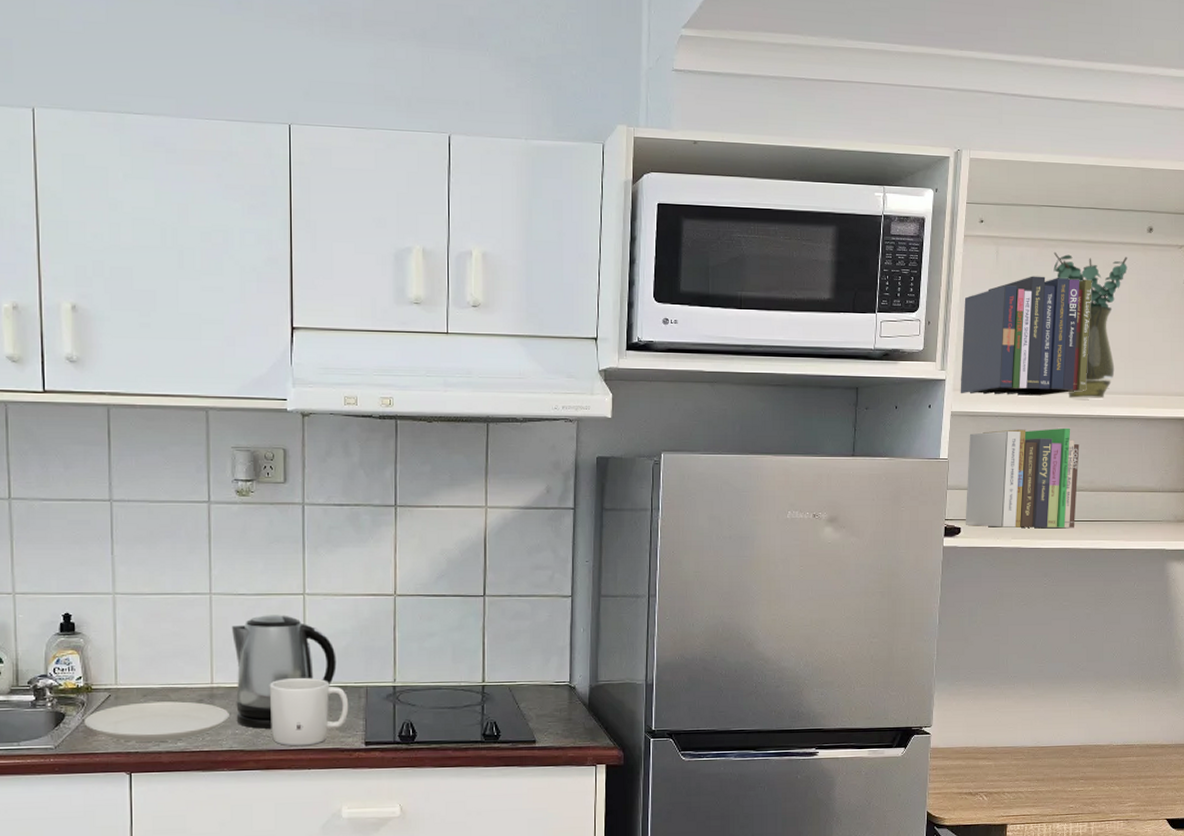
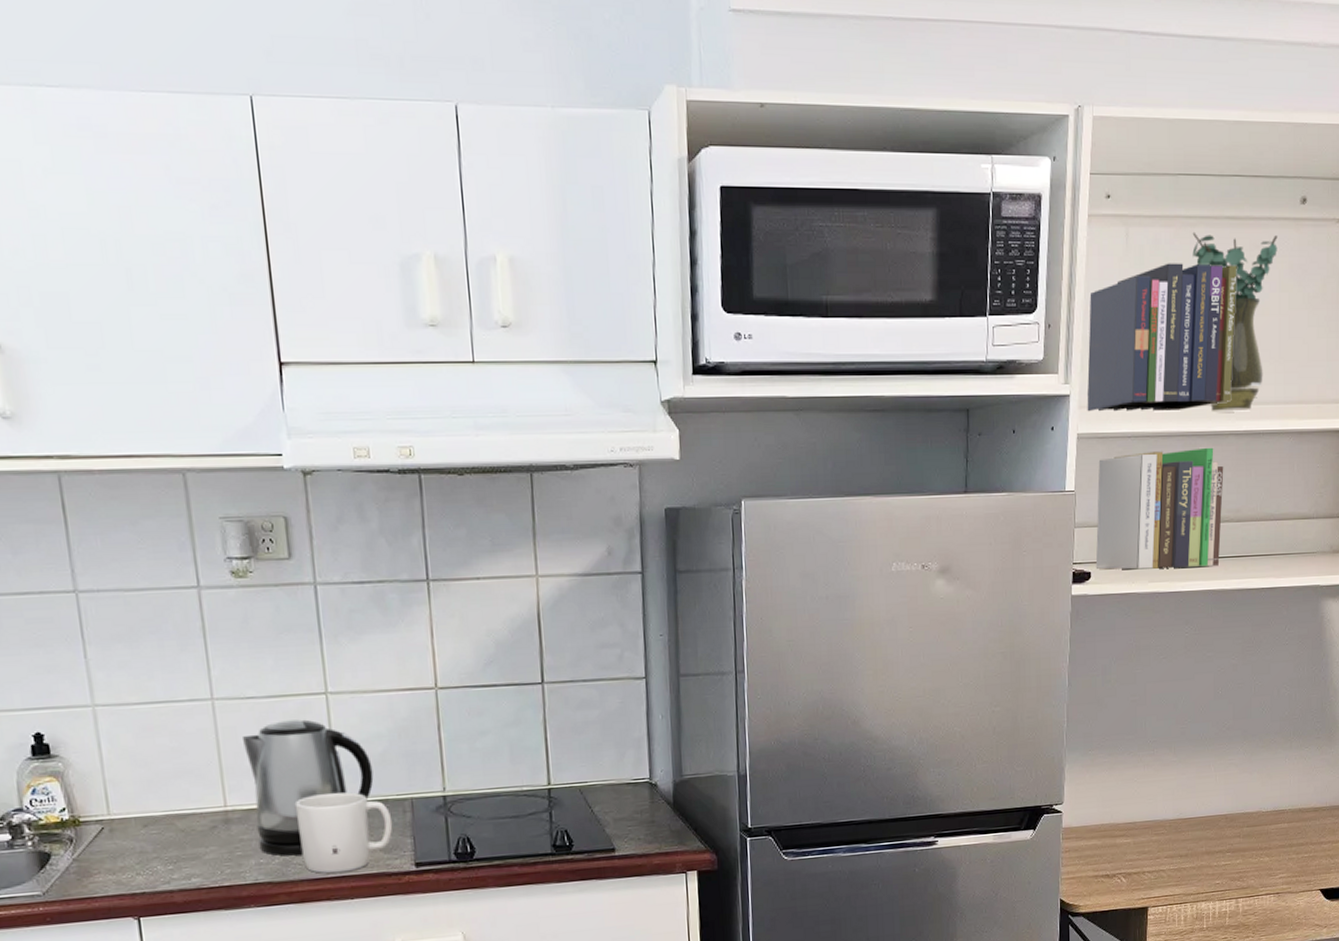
plate: present [83,701,229,742] -> none [74,829,251,882]

